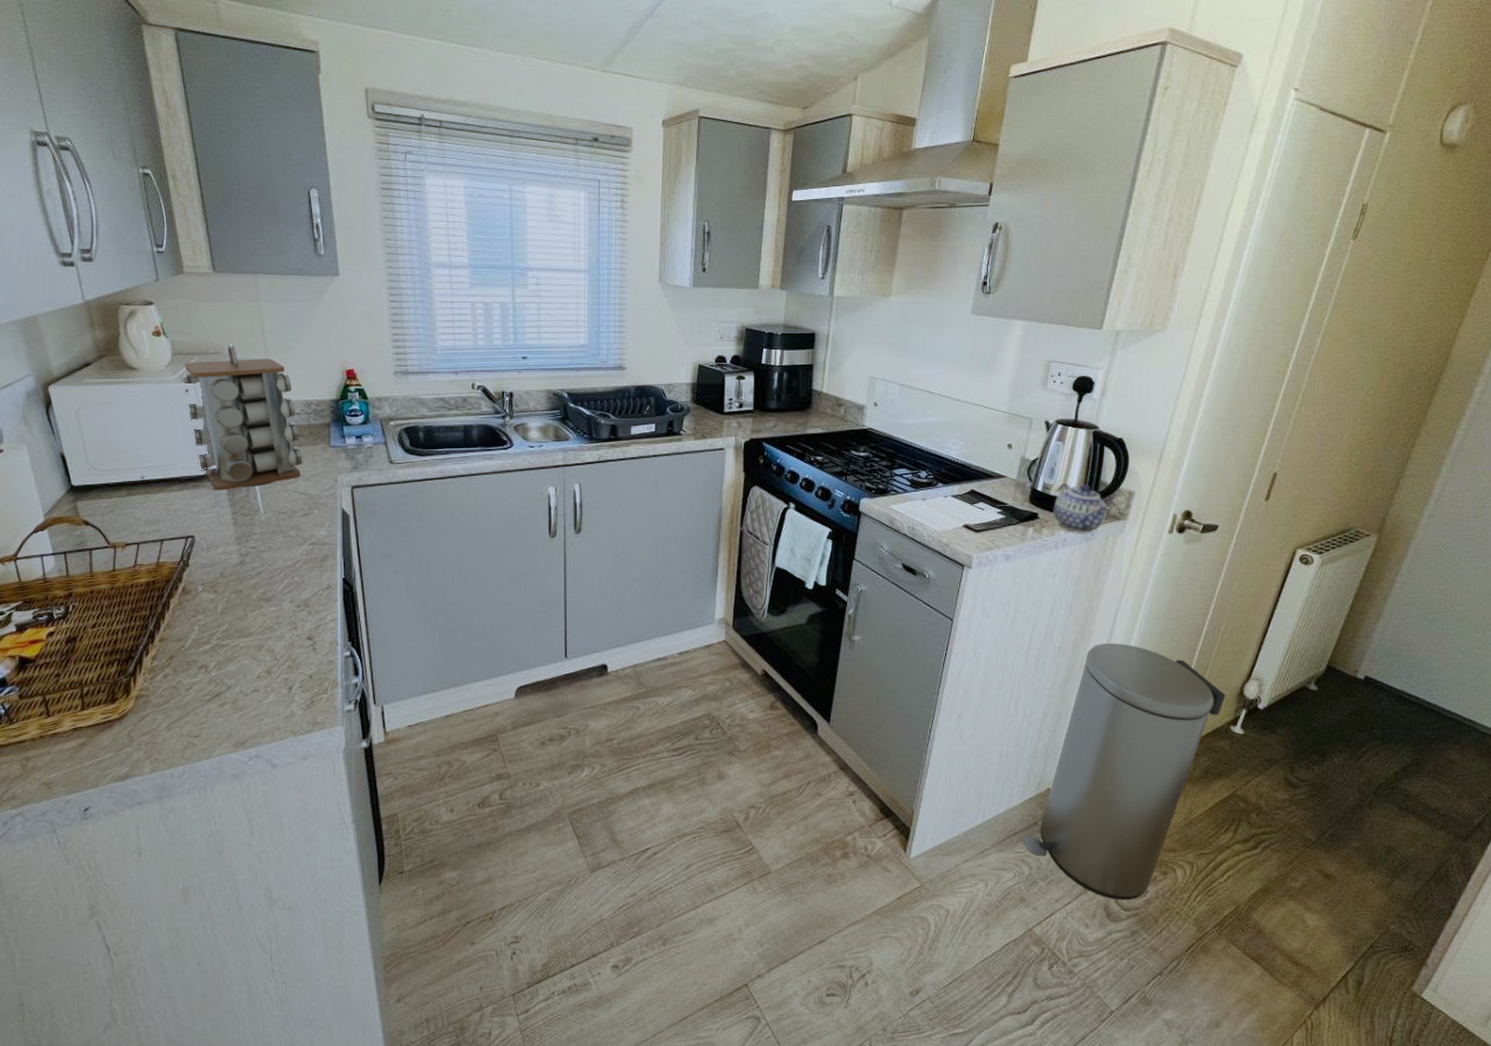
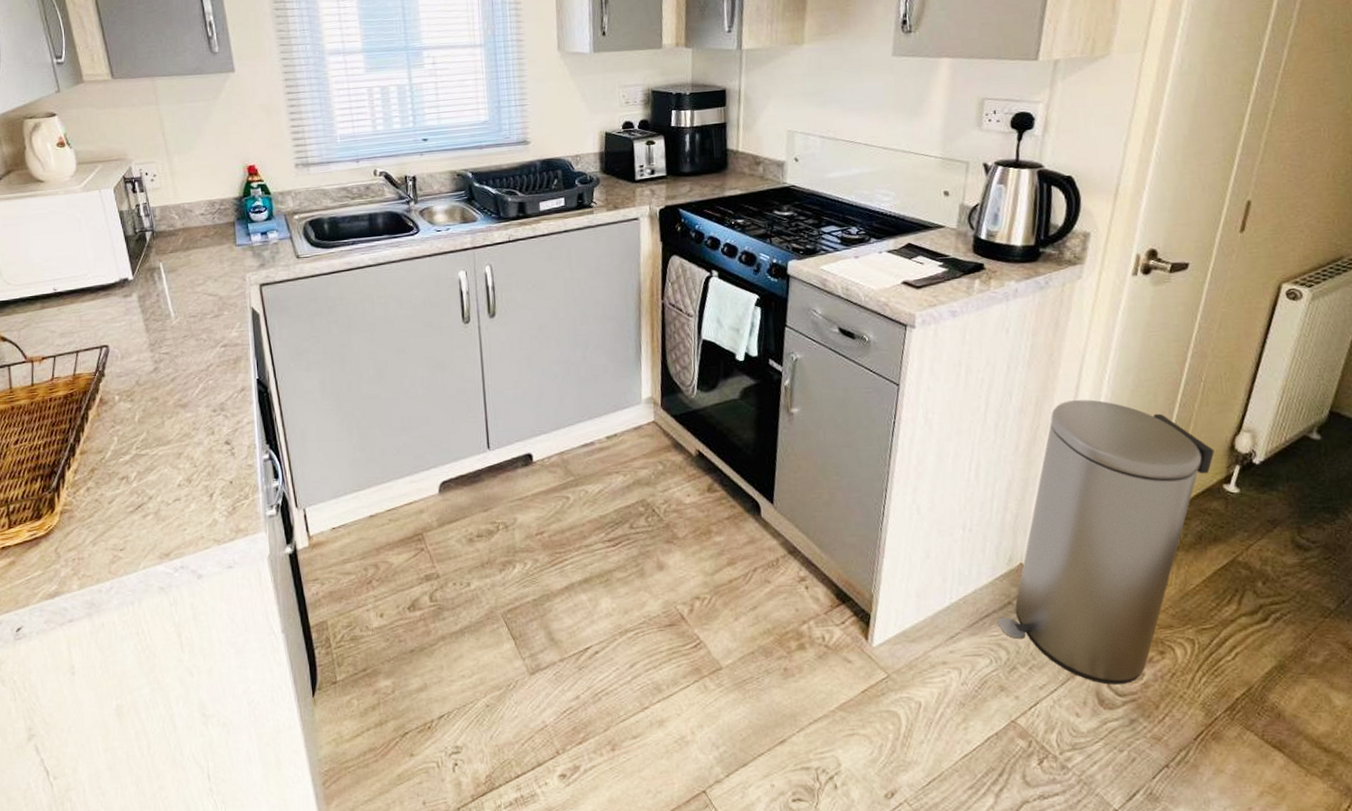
spice rack: present [182,343,303,491] -> none [87,148,210,298]
teapot: present [1053,482,1111,533] -> none [1000,227,1065,282]

